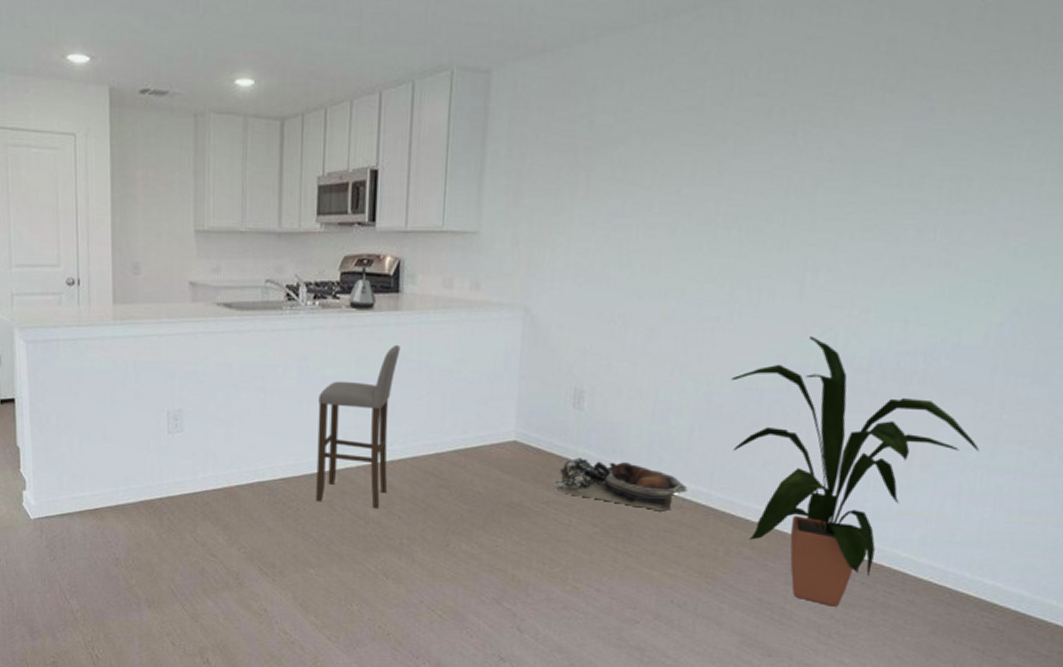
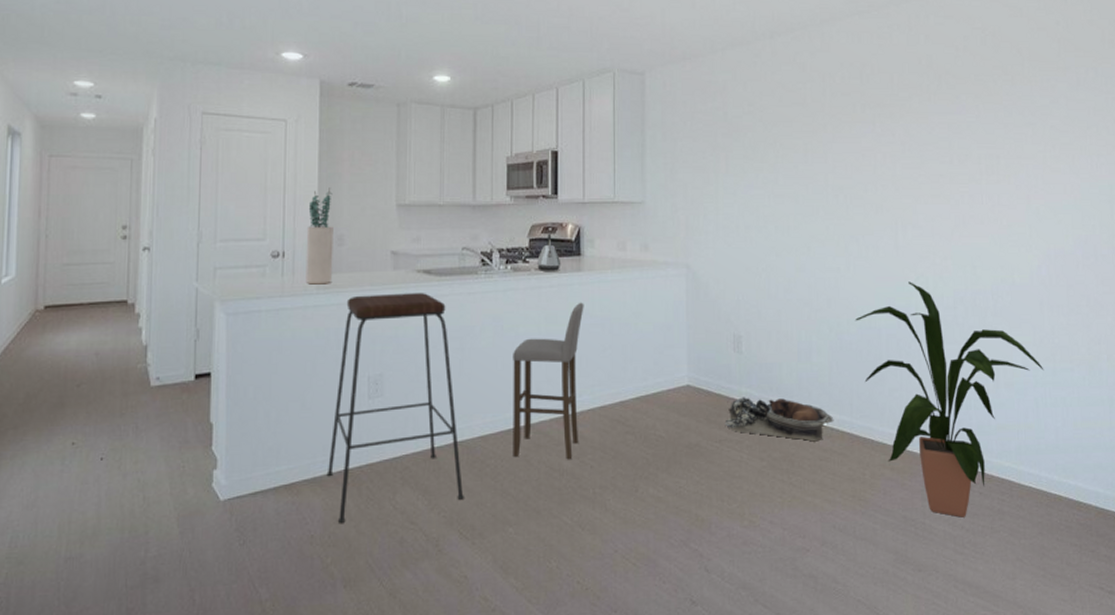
vase: none [101,210,129,315] -> present [305,187,334,285]
bar stool: none [129,327,265,549] -> present [326,293,464,523]

